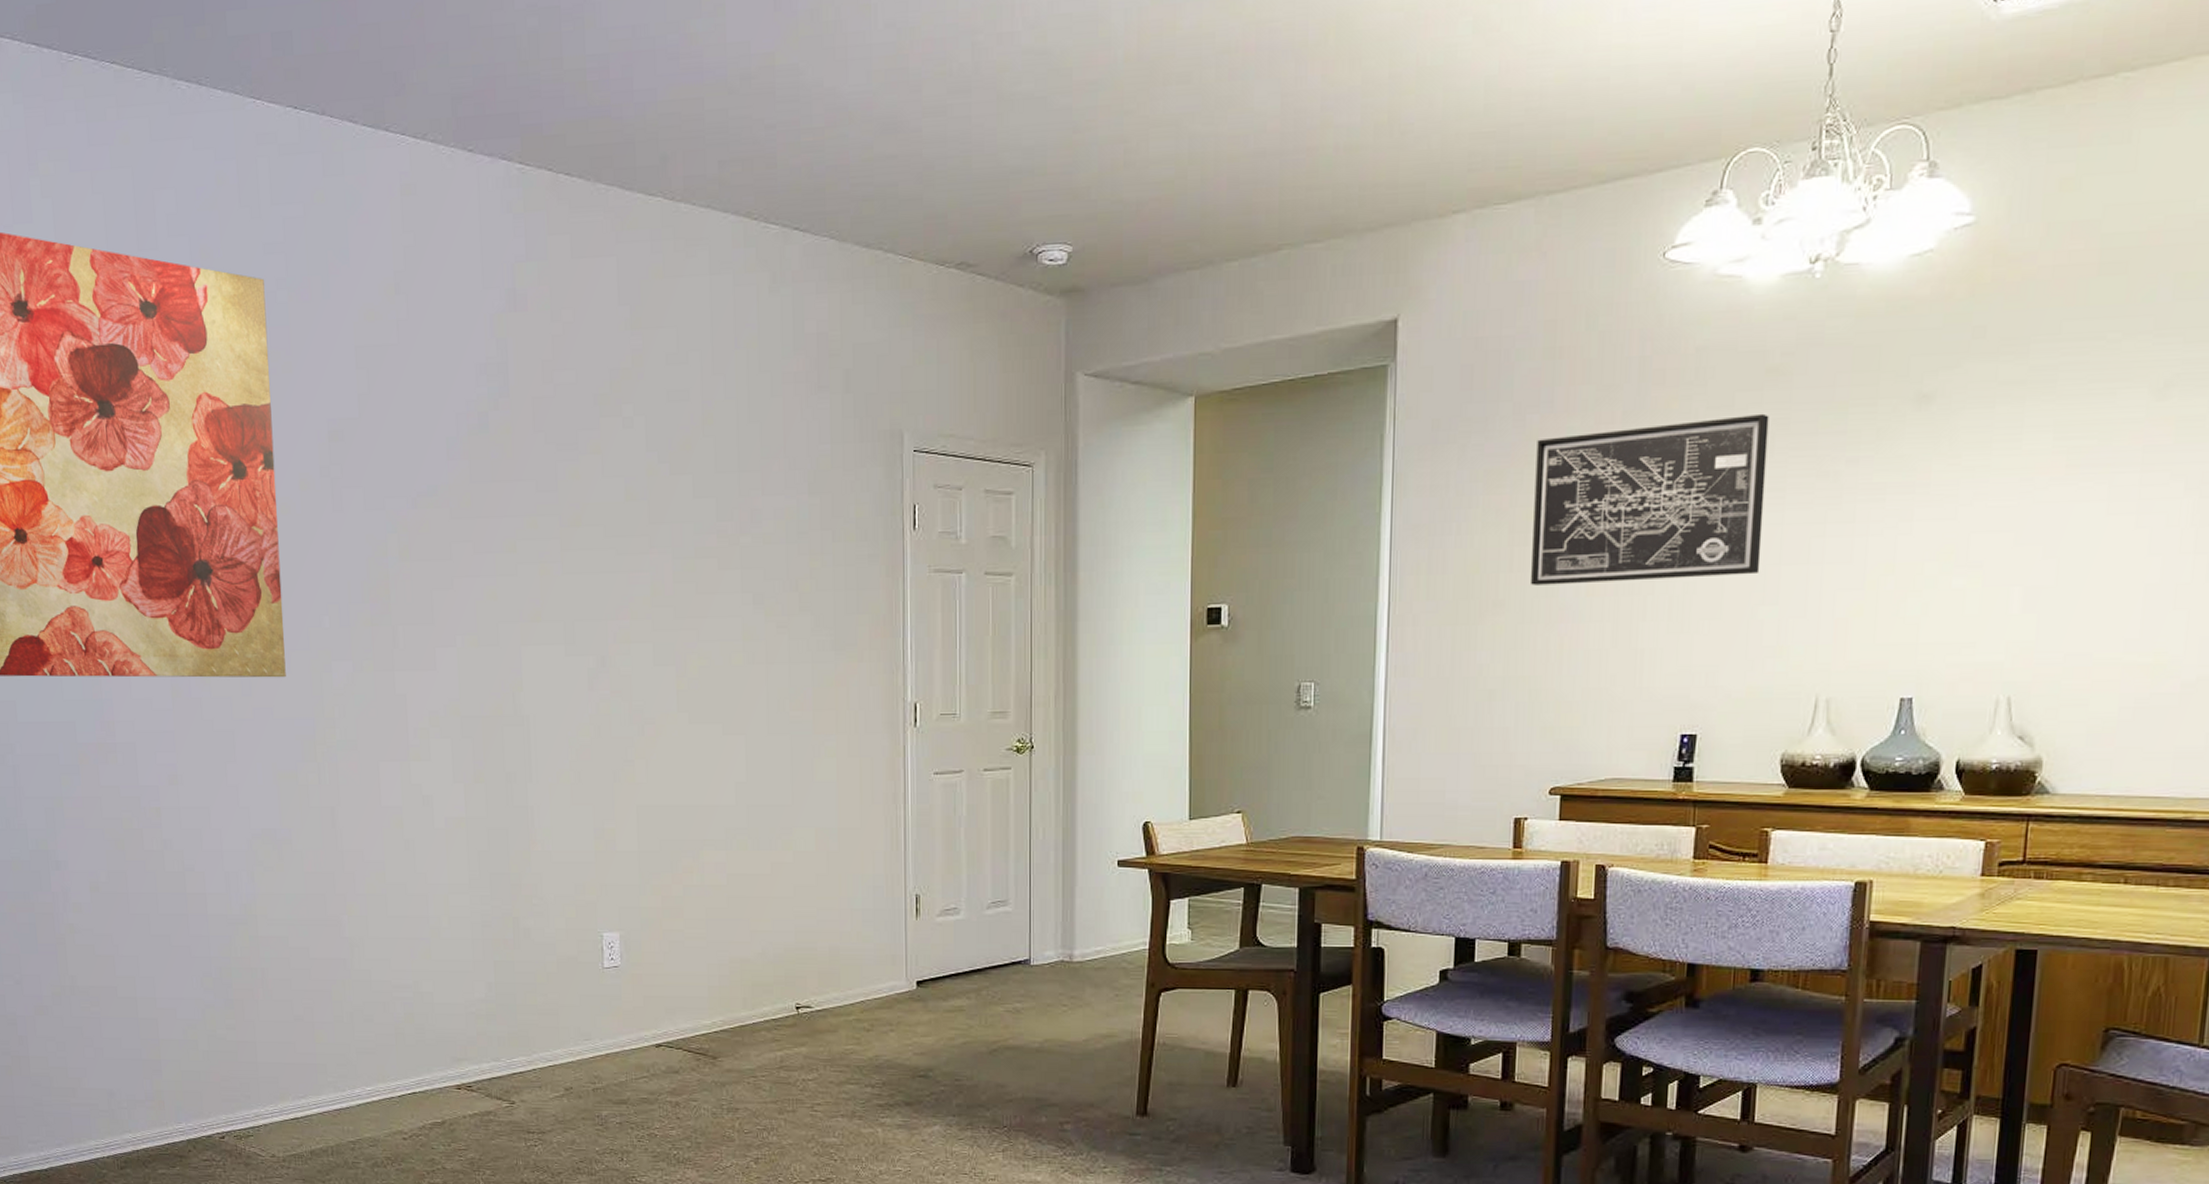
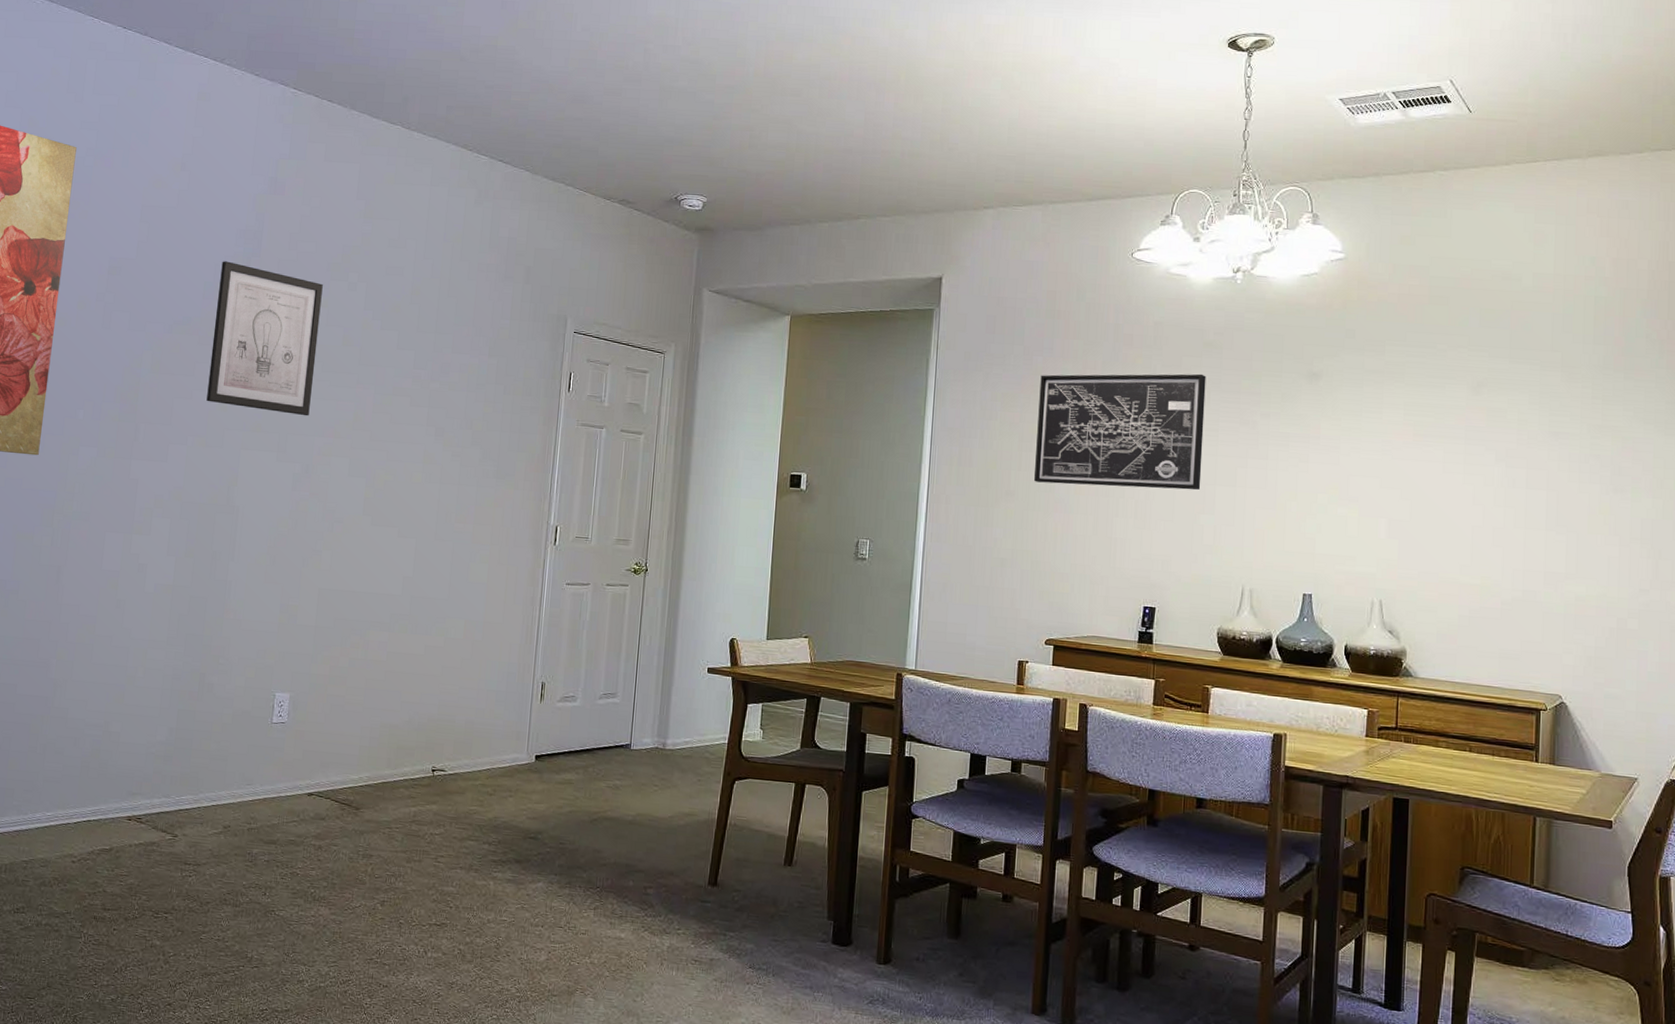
wall art: none [463,407,597,596] -> present [206,261,323,416]

